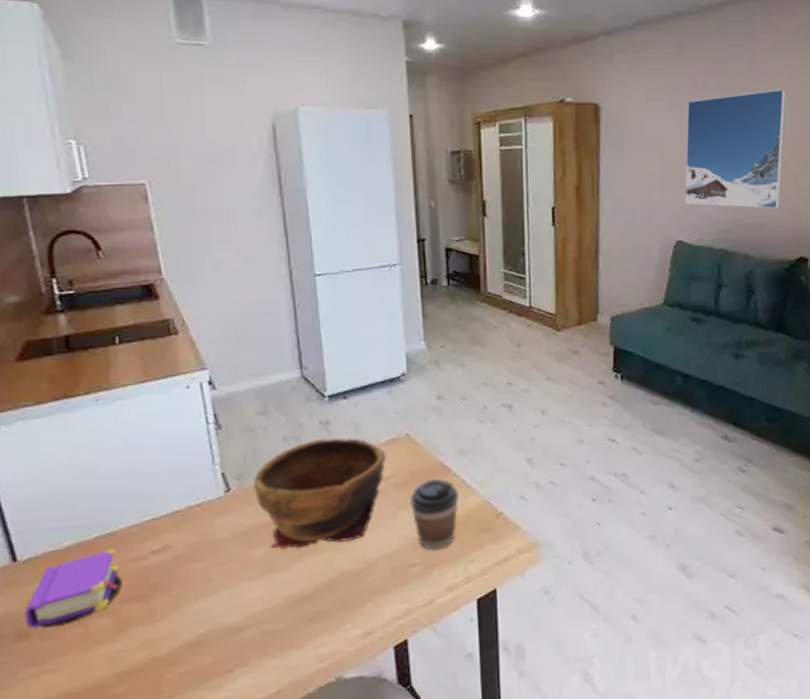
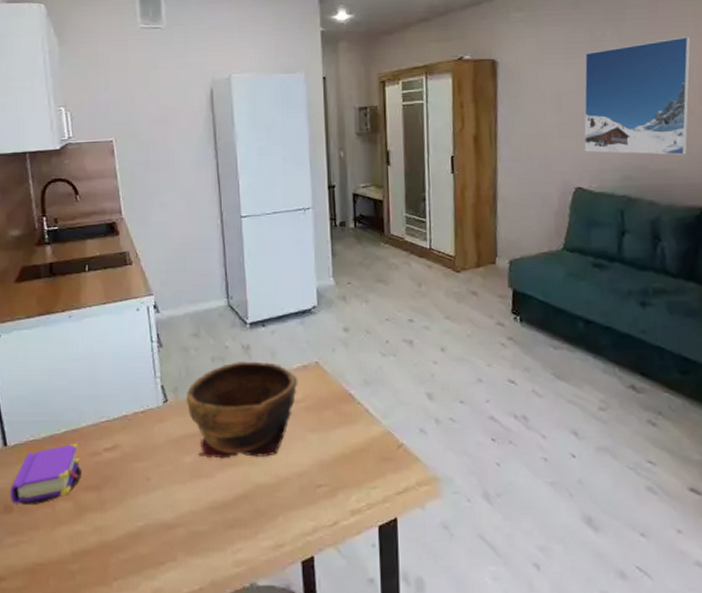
coffee cup: present [409,479,459,551] -> none [317,406,362,474]

